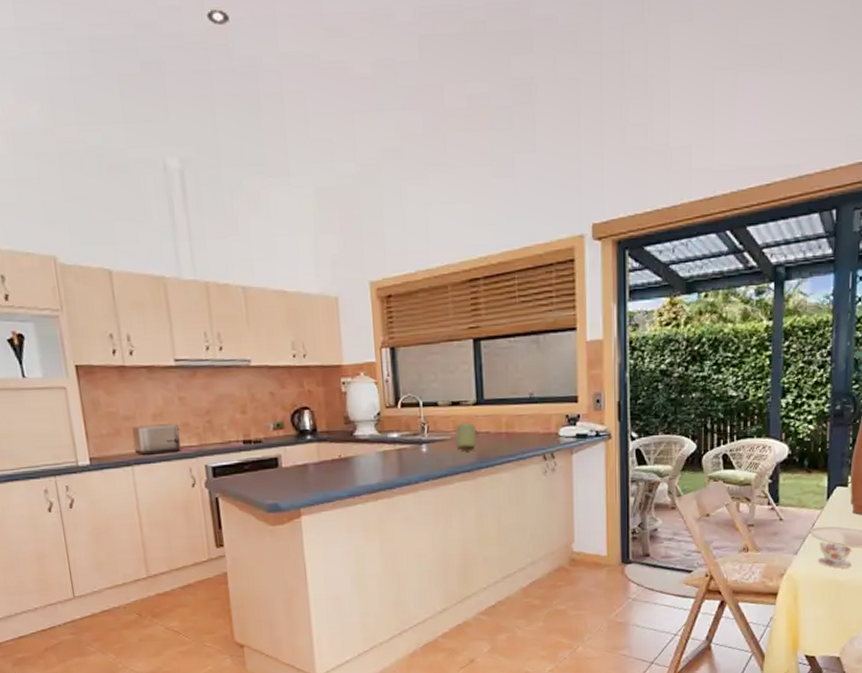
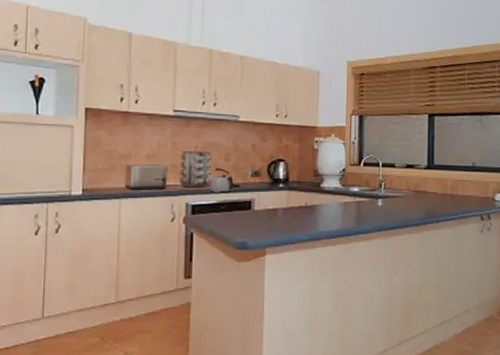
spice rack: none [190,399,229,448] -> present [179,146,212,188]
kettle: none [223,423,256,451] -> present [207,168,234,192]
canister: present [448,422,482,452] -> none [401,182,430,208]

